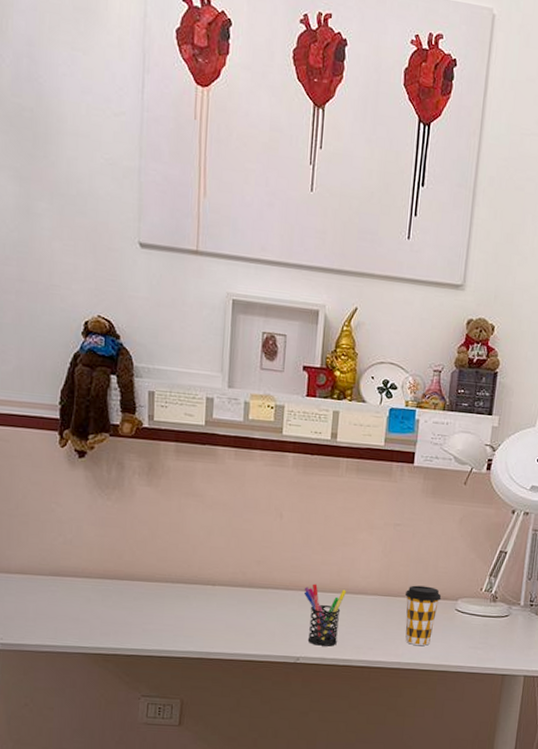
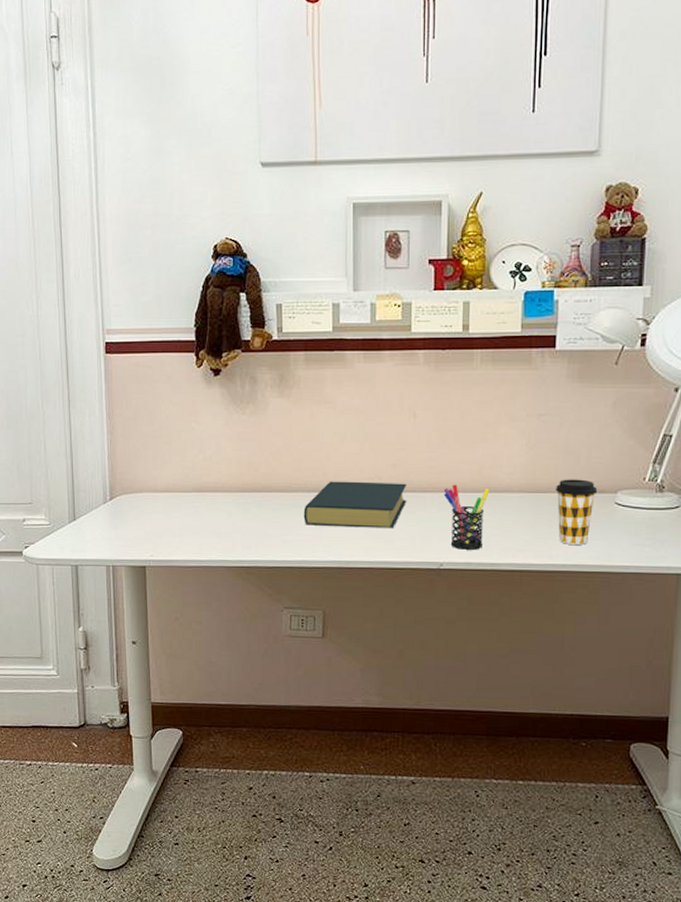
hardback book: none [166,573,270,623] -> present [303,481,407,528]

